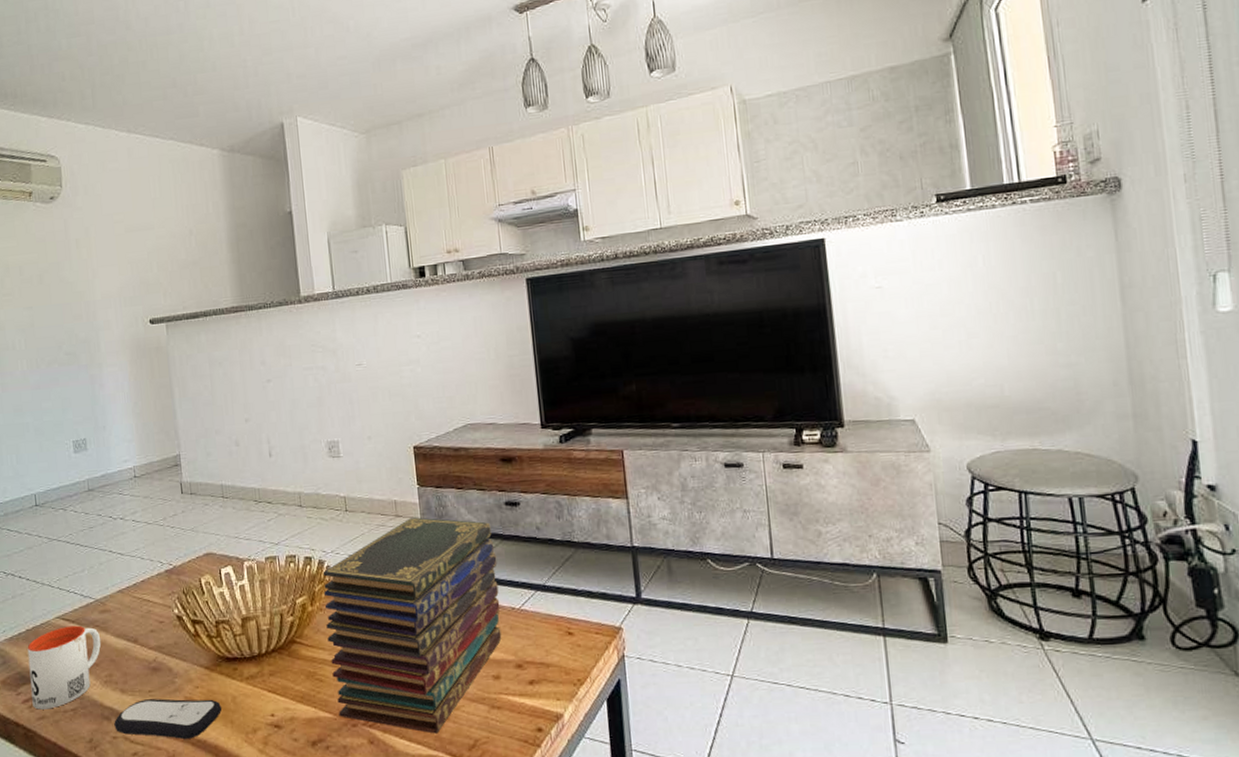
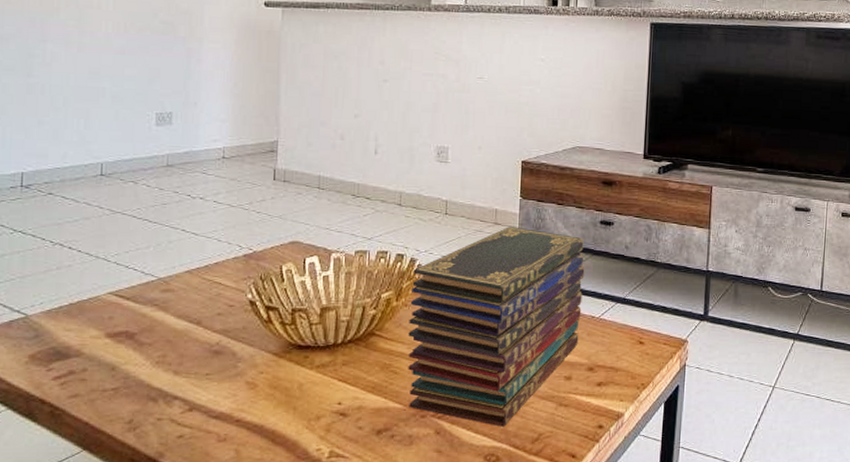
mug: present [27,625,101,710] -> none [65,303,159,387]
remote control: present [114,698,221,739] -> none [161,382,285,423]

